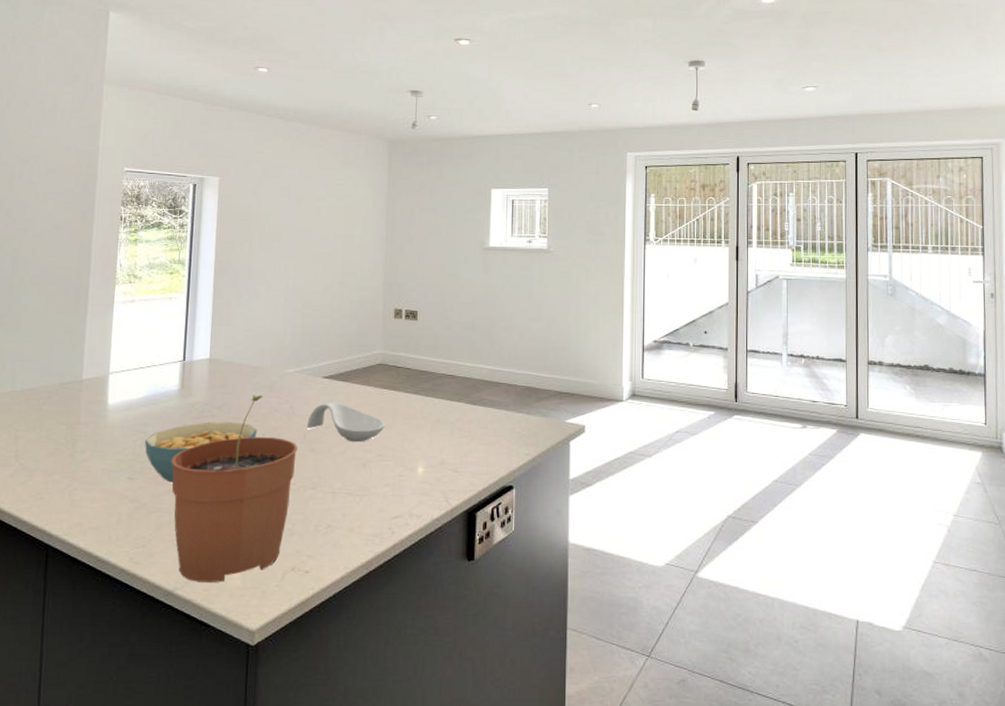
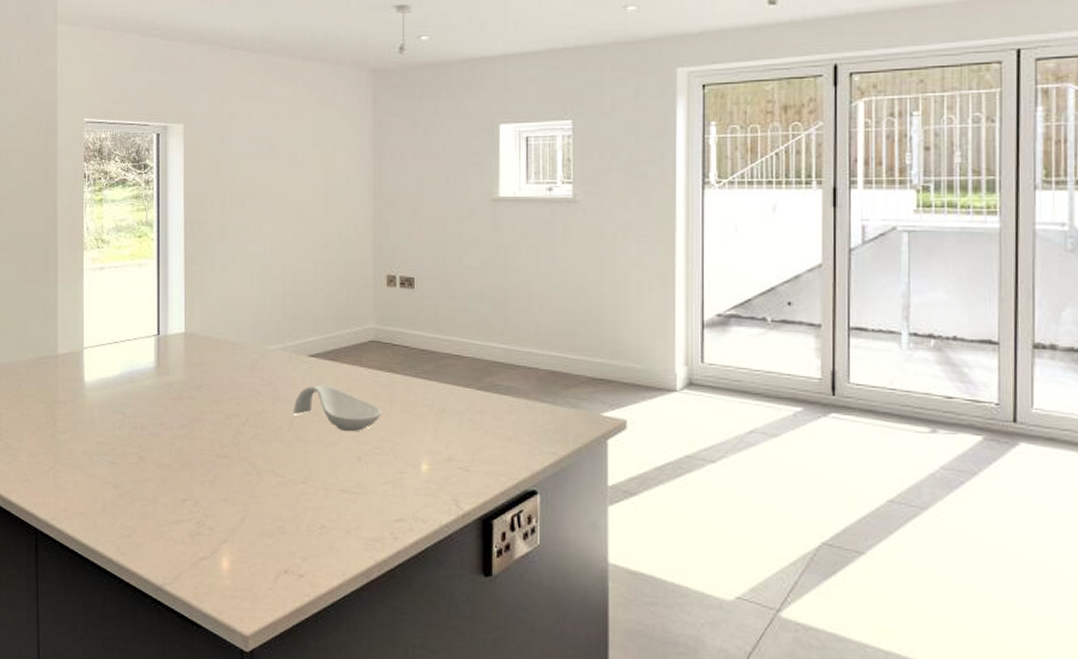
cereal bowl: present [144,422,257,484] -> none [123,404,239,471]
plant pot: present [170,394,298,582] -> none [151,374,285,581]

